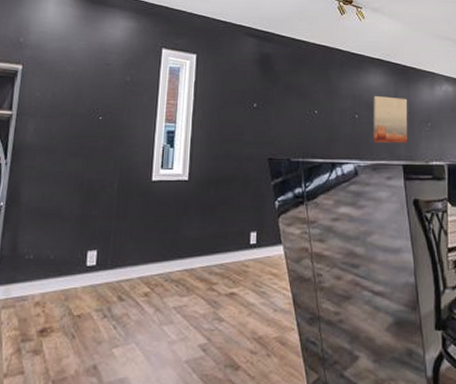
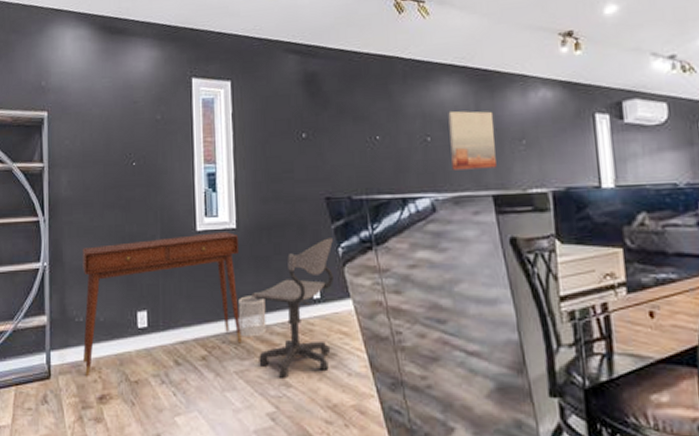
desk: none [27,183,190,311] -> present [82,232,242,377]
wastebasket: none [182,240,208,276] -> present [237,296,267,337]
office chair: none [195,192,271,313] -> present [250,238,333,378]

